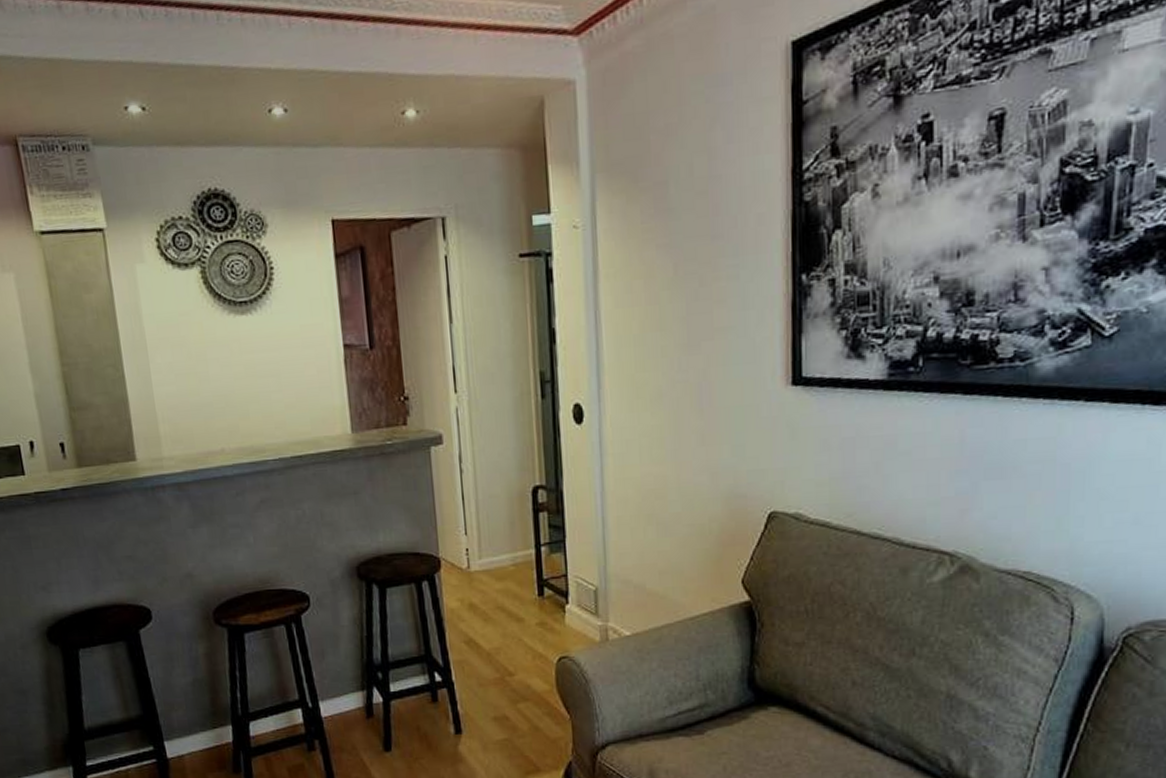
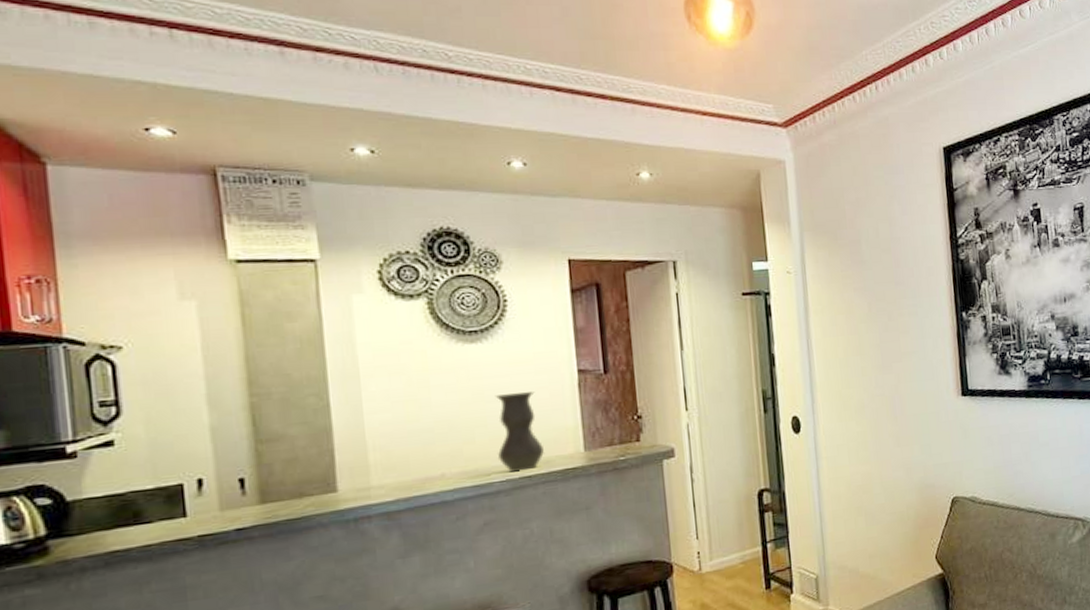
vase: none [265,367,313,452] -> present [495,392,544,473]

